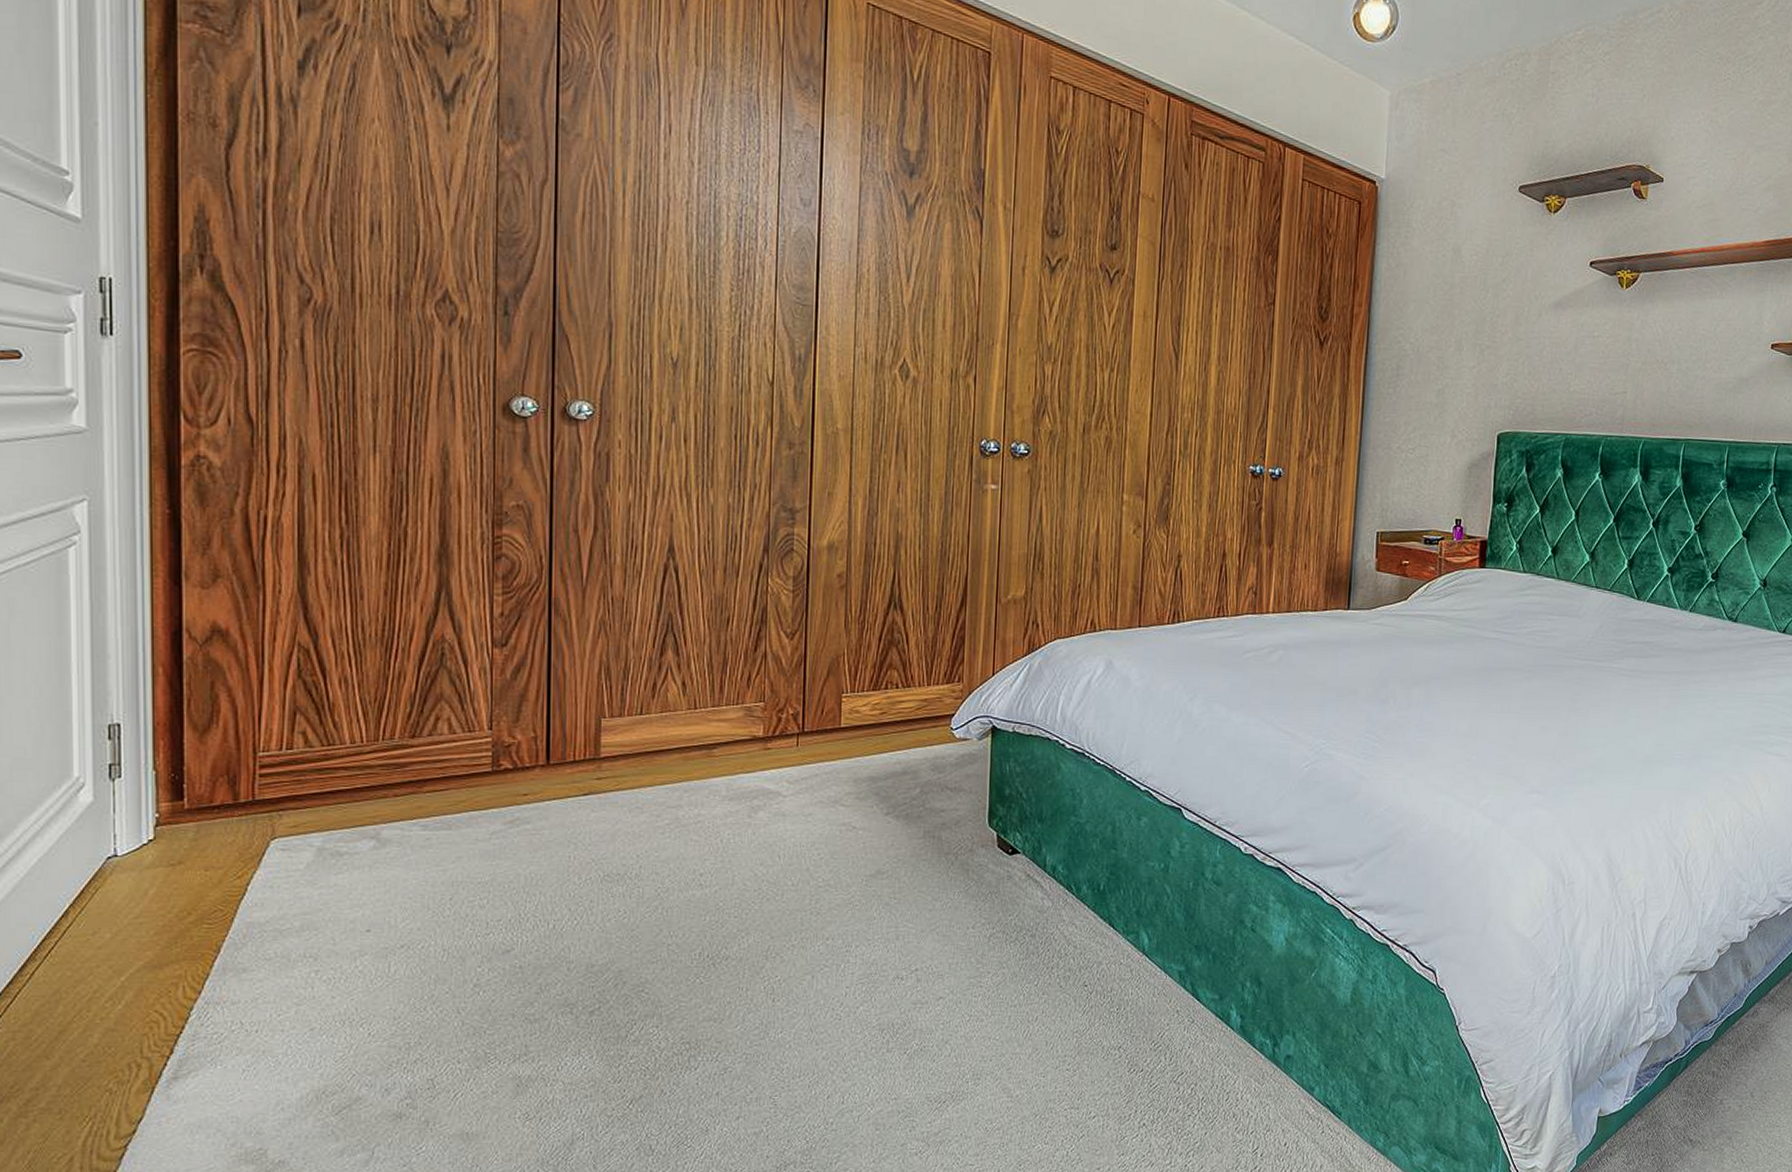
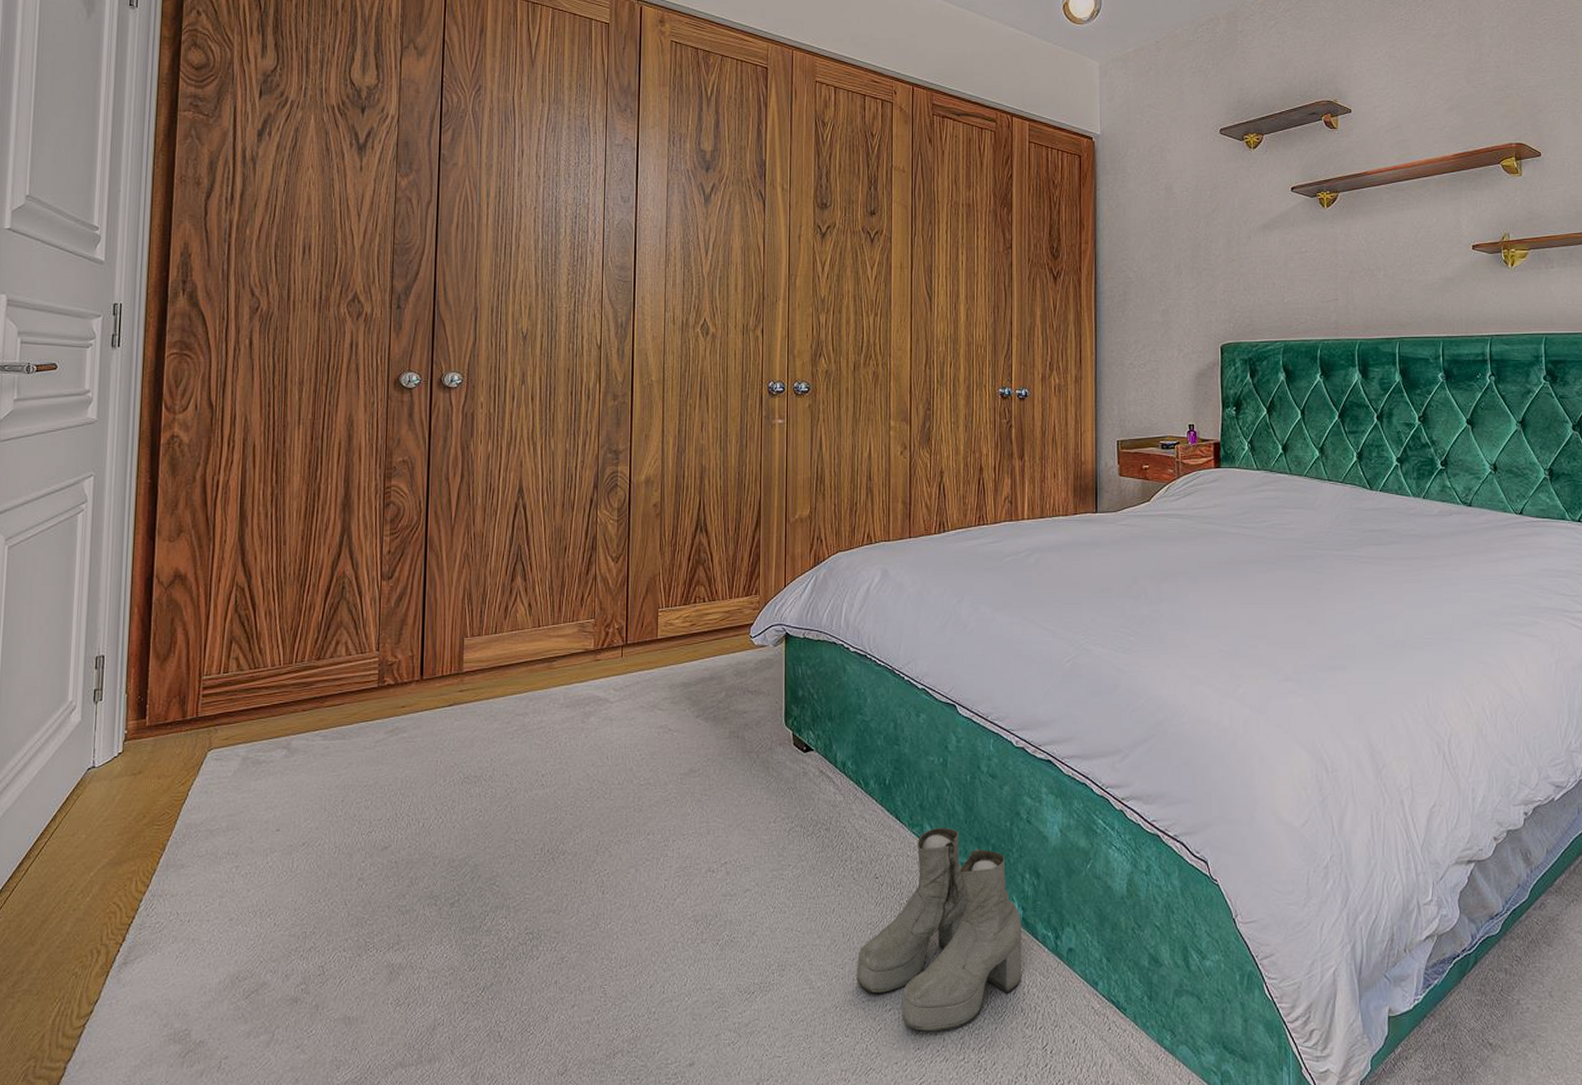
boots: none [1059,934,1239,1138] -> present [857,827,1022,1032]

